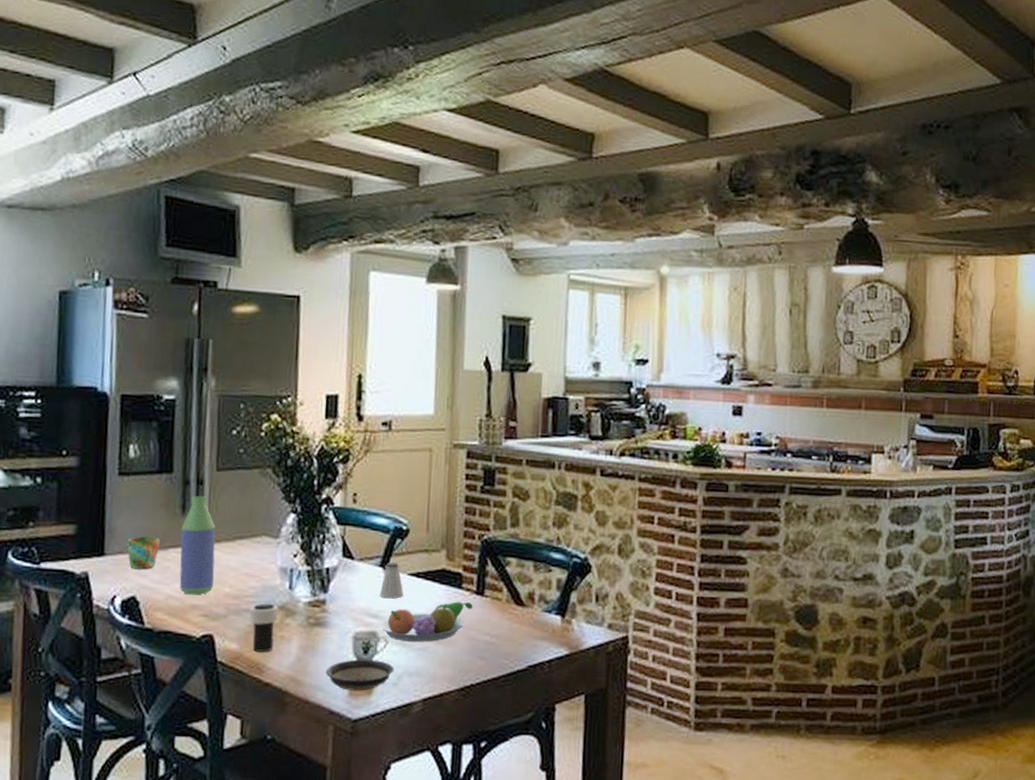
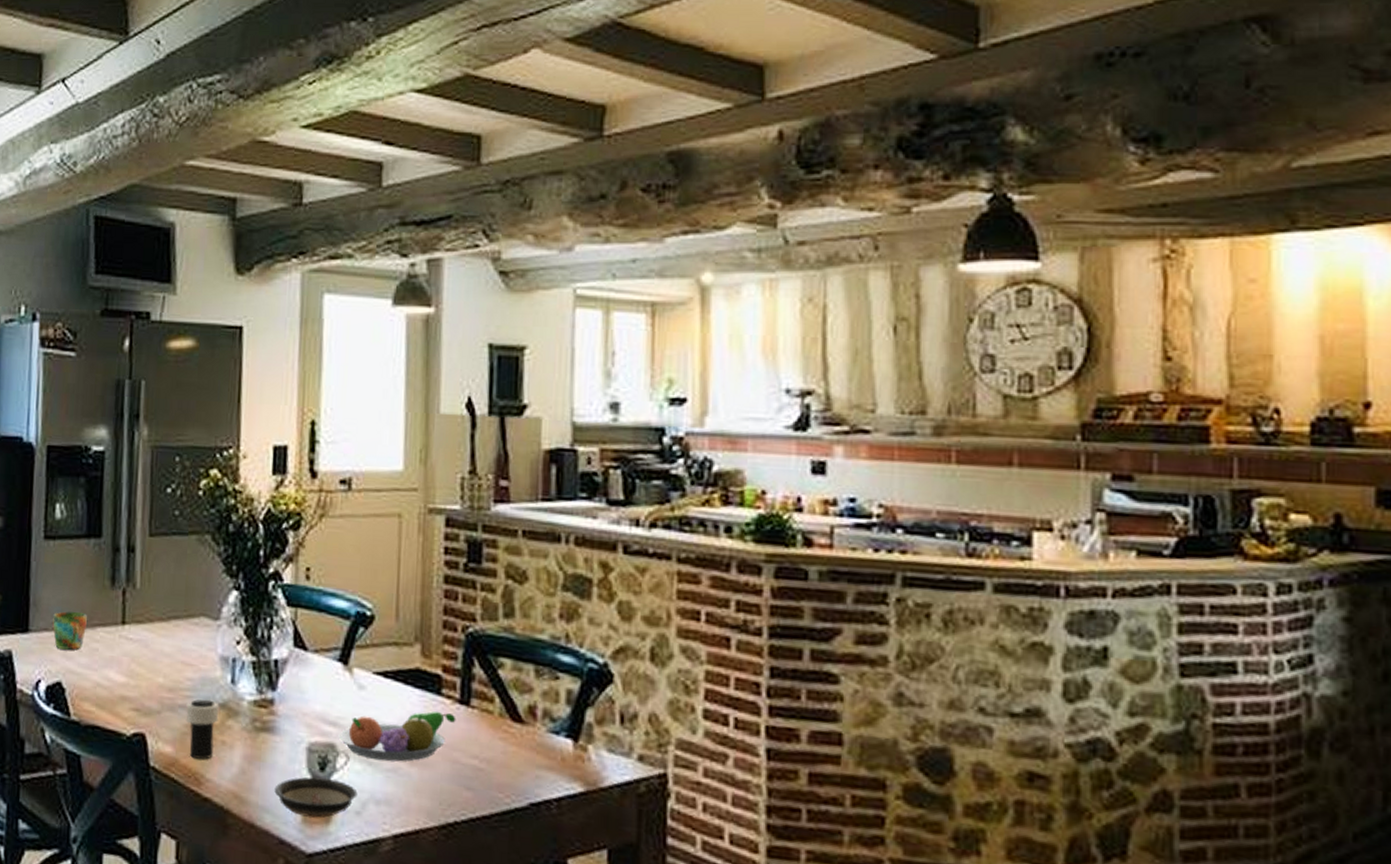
bottle: present [179,495,215,595] -> none [108,565,148,685]
saltshaker: present [380,563,404,599] -> none [339,656,368,703]

